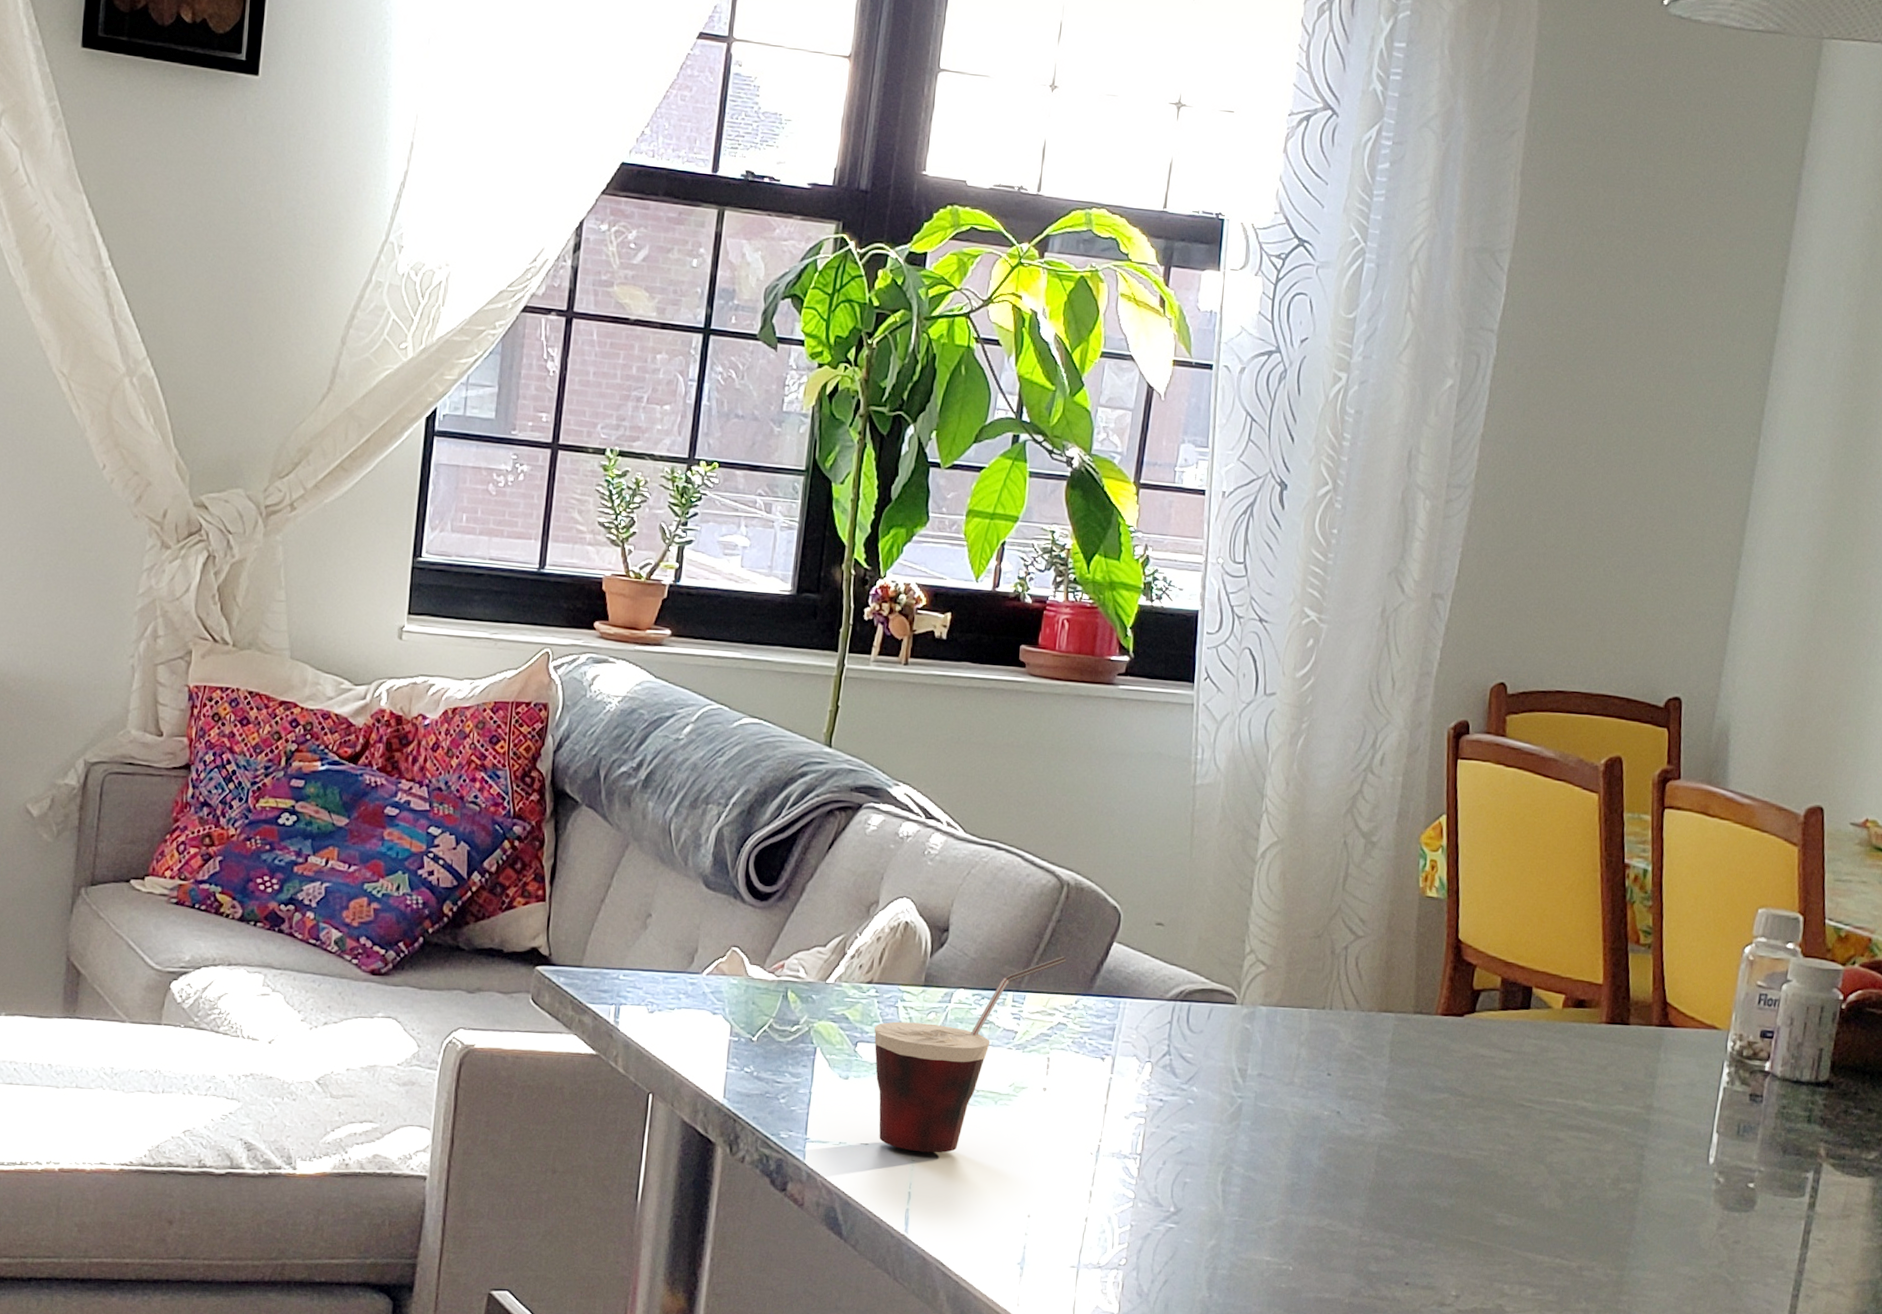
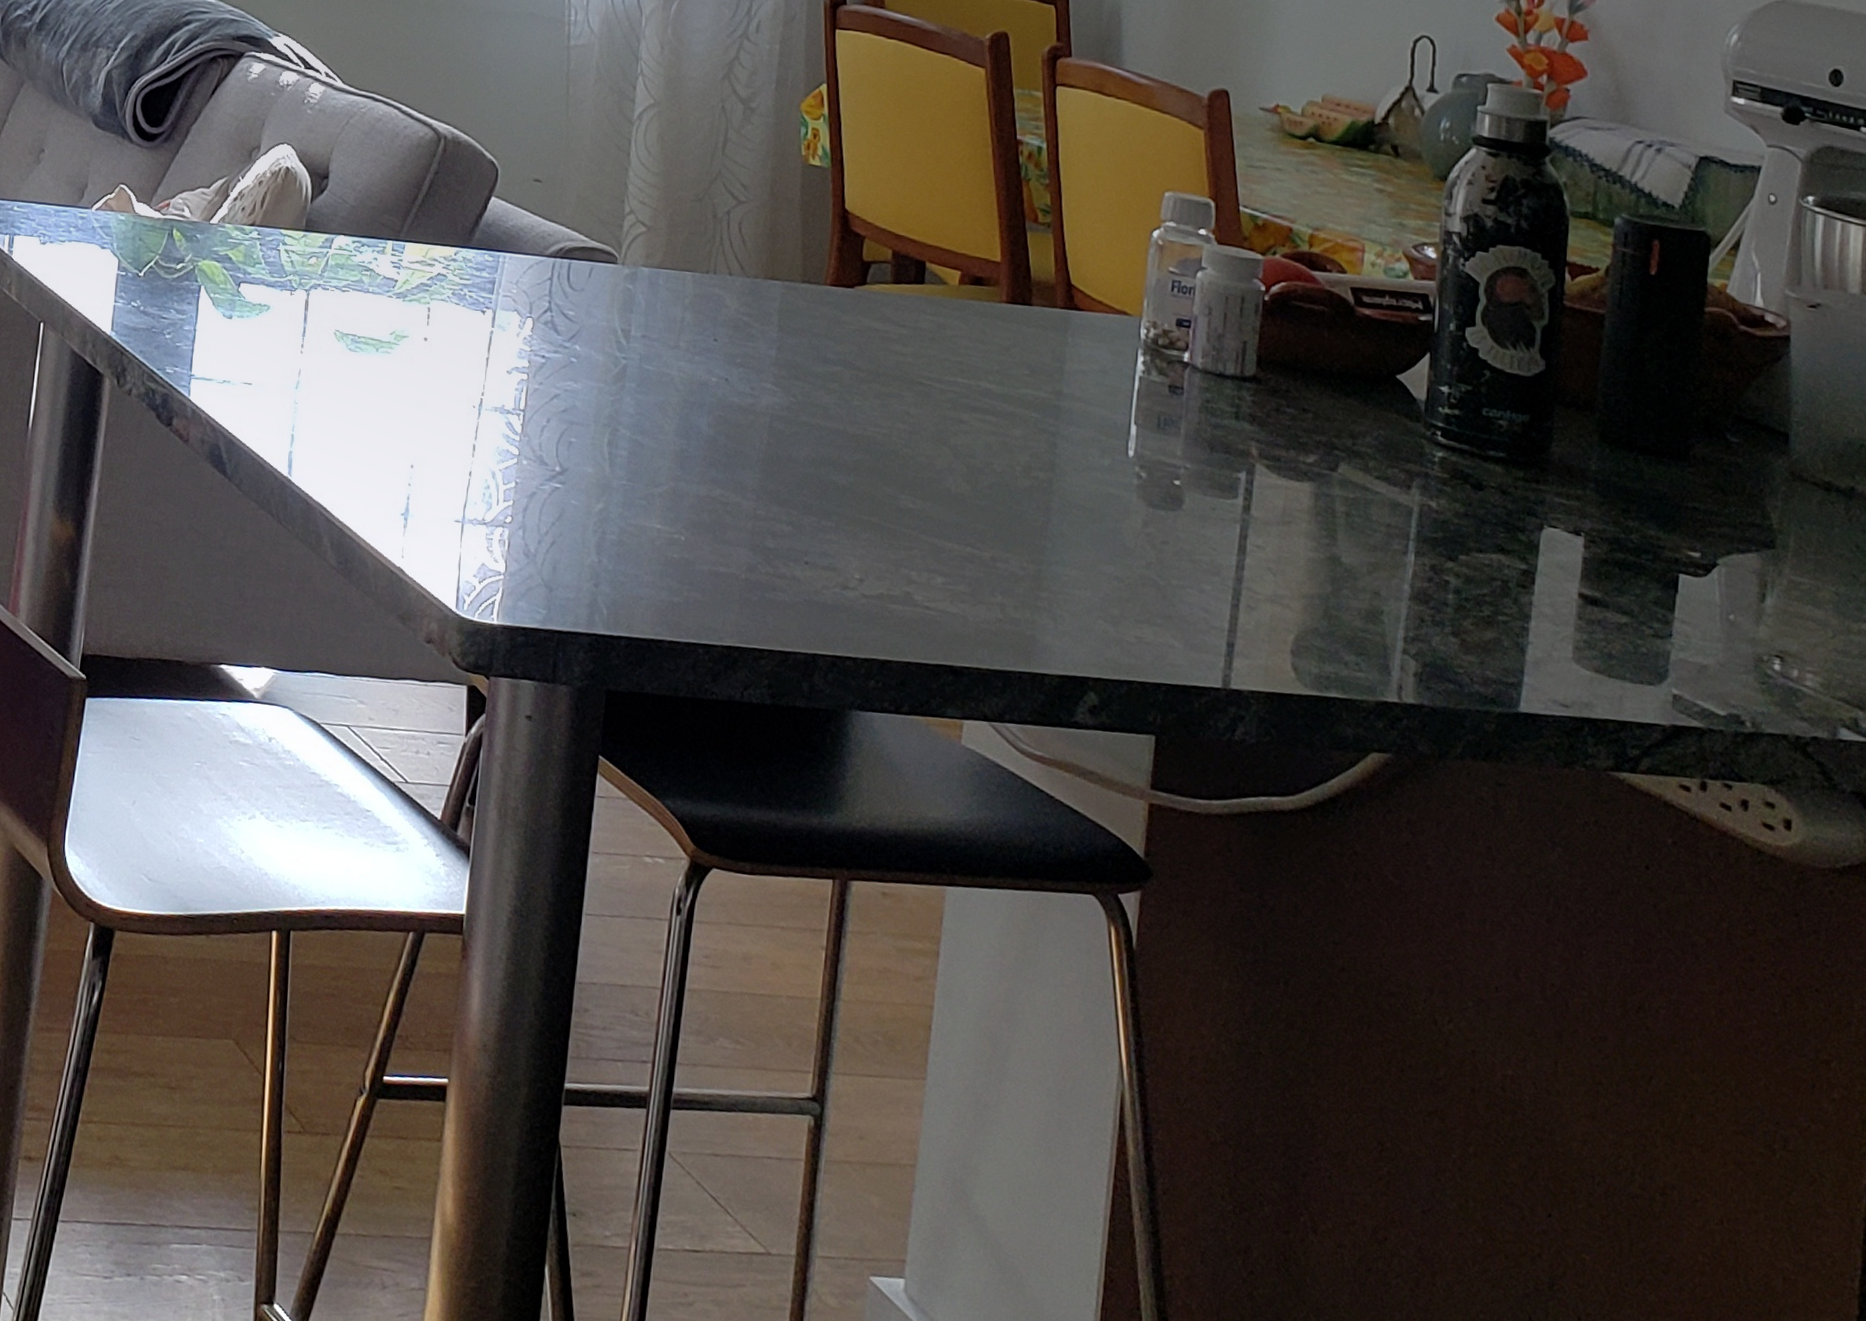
cup: present [874,956,1067,1153] -> none [256,208,445,397]

